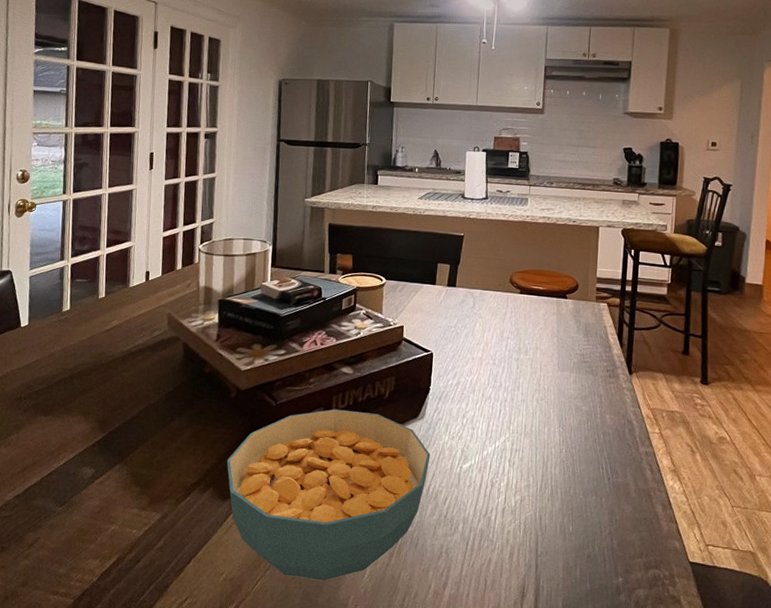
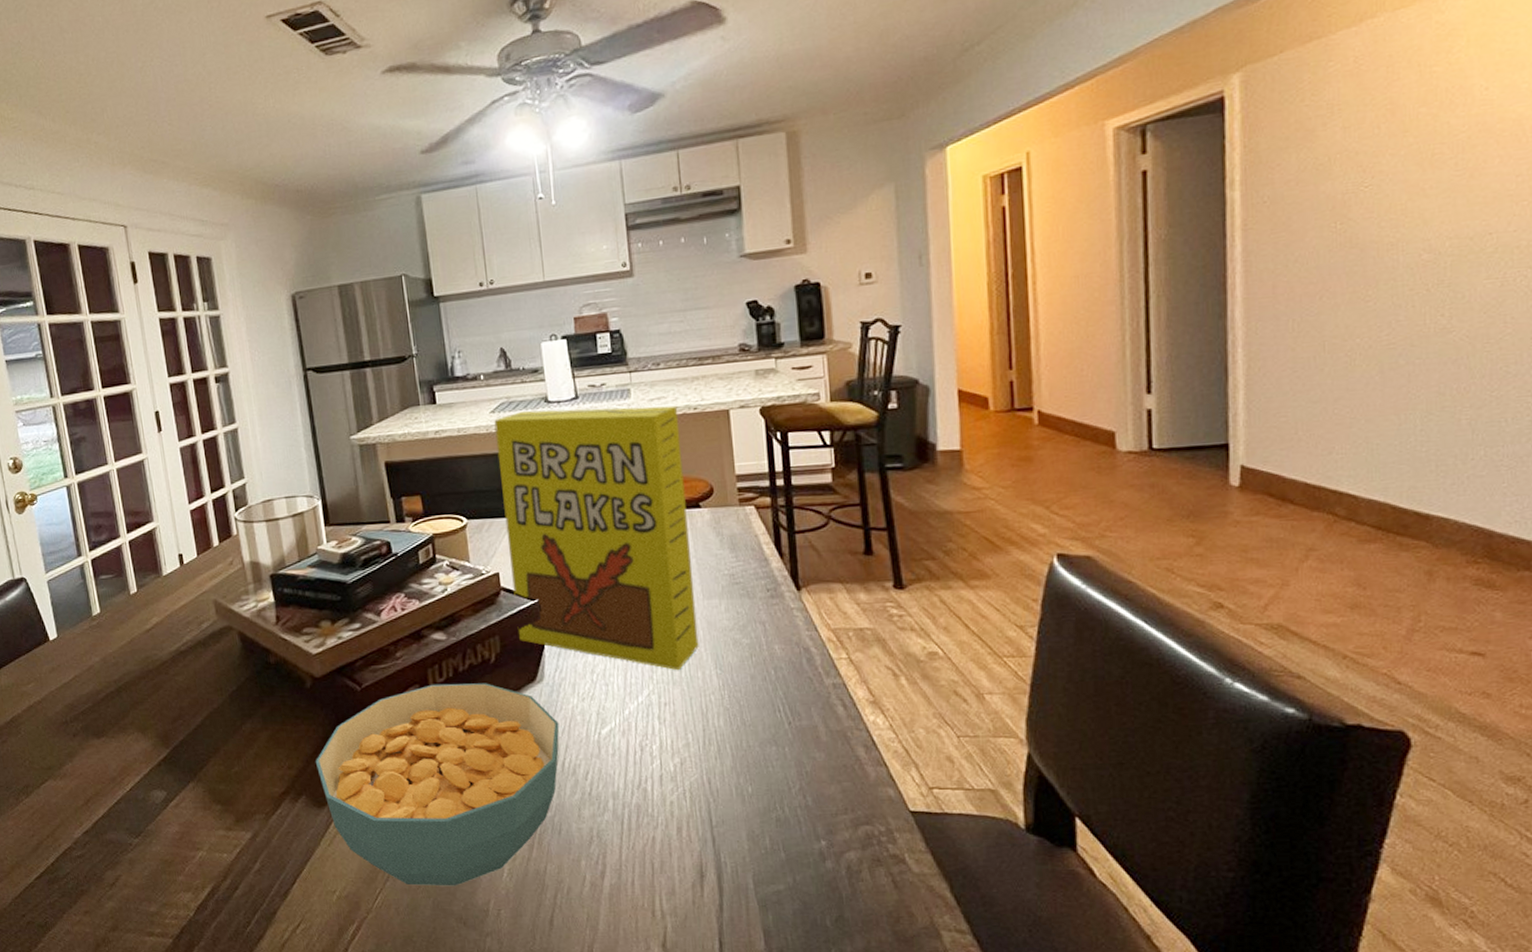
cereal box: none [410,202,561,425] -> present [494,406,699,671]

